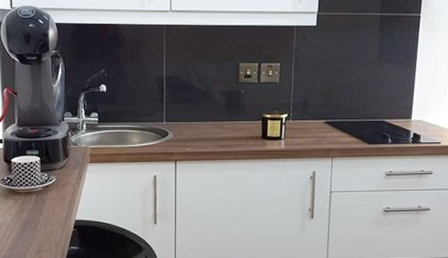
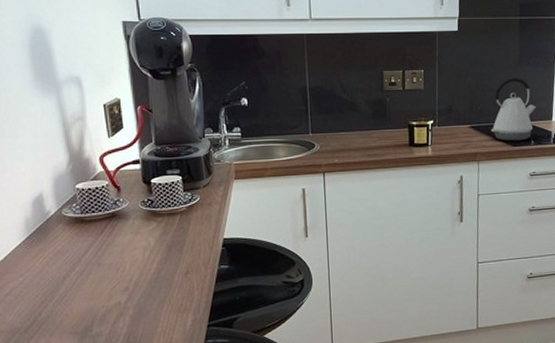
kettle: none [346,74,395,139] -> present [490,77,537,141]

